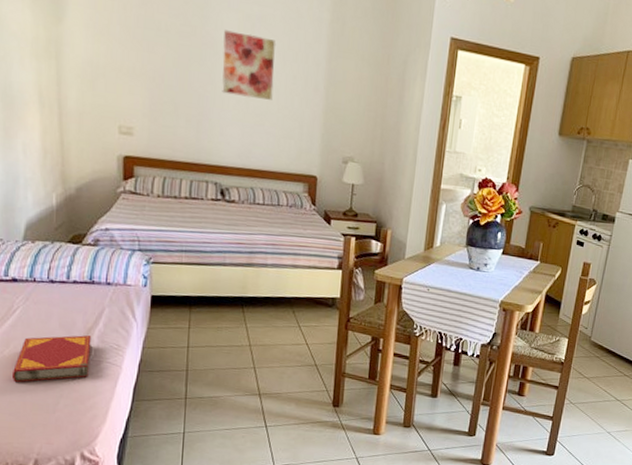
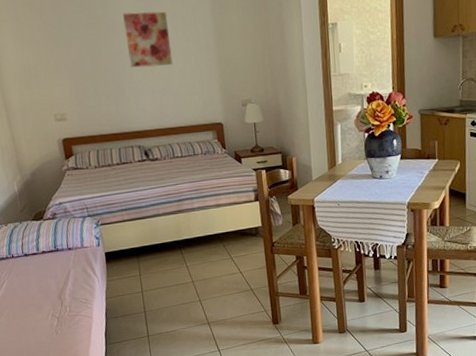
hardback book: present [11,335,92,383] -> none [9,295,68,344]

